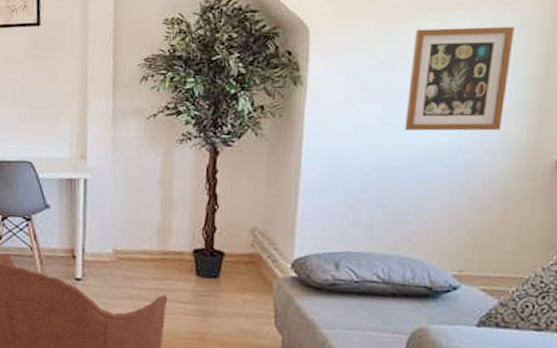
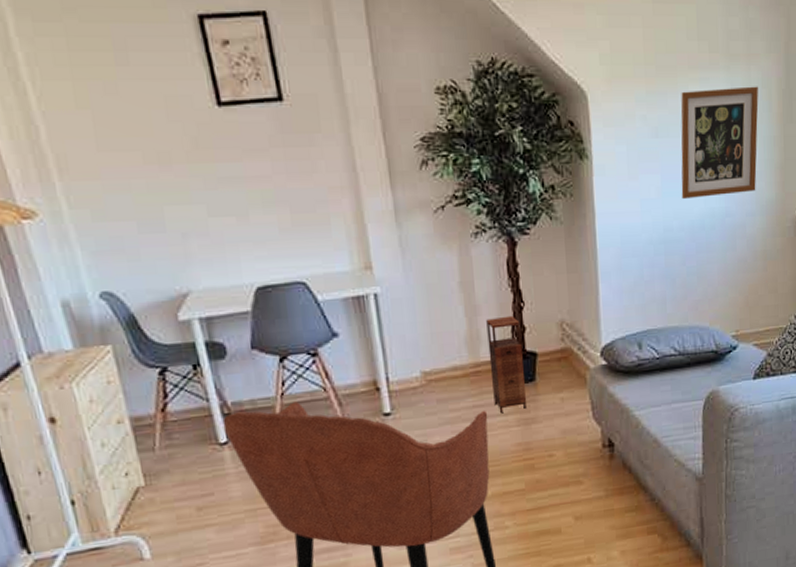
storage cabinet: none [175,214,212,303] -> present [486,315,527,414]

